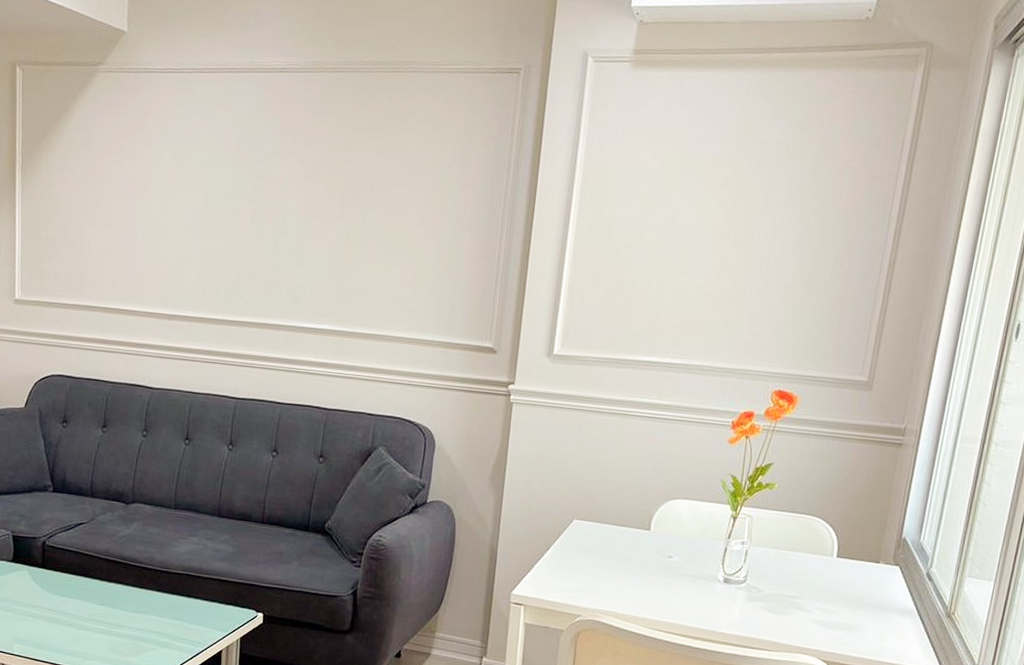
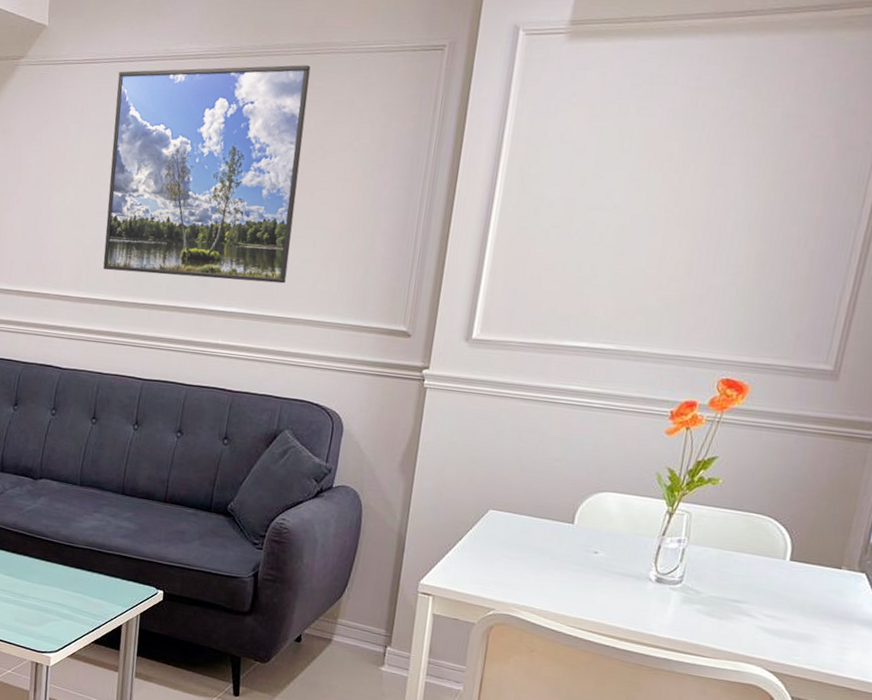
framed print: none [192,82,394,301] -> present [103,65,311,284]

